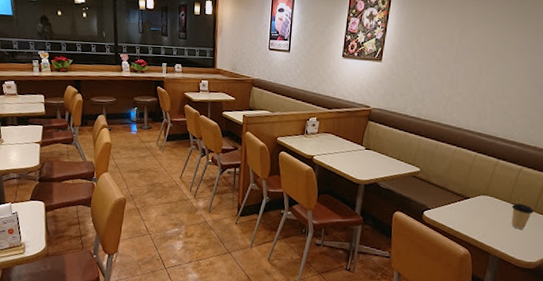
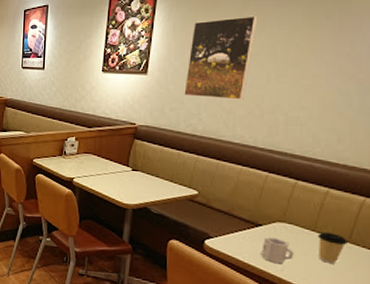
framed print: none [412,13,476,89] -> present [184,16,258,100]
cup: none [468,208,493,231] -> present [261,237,293,264]

